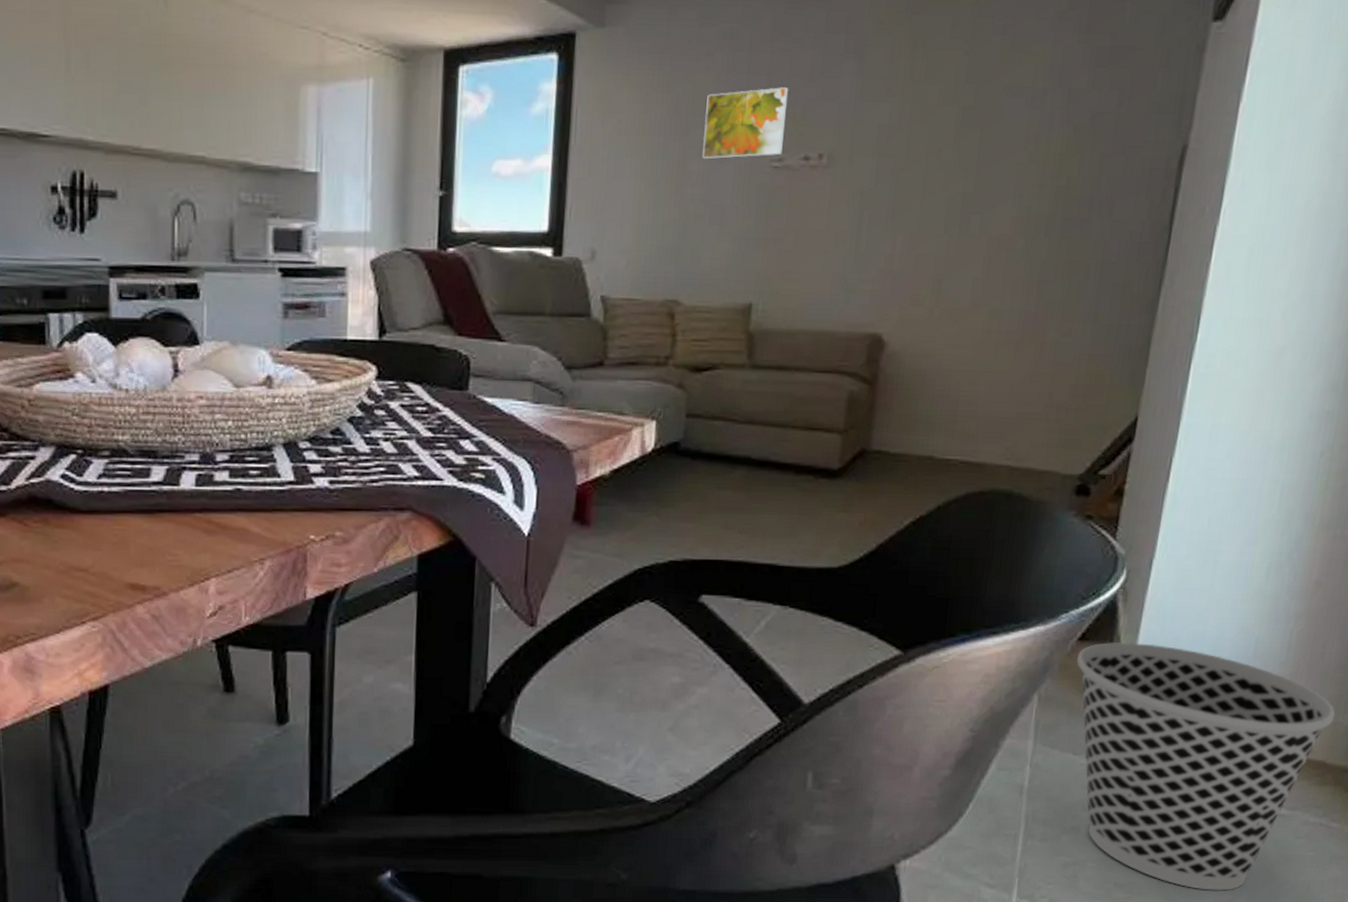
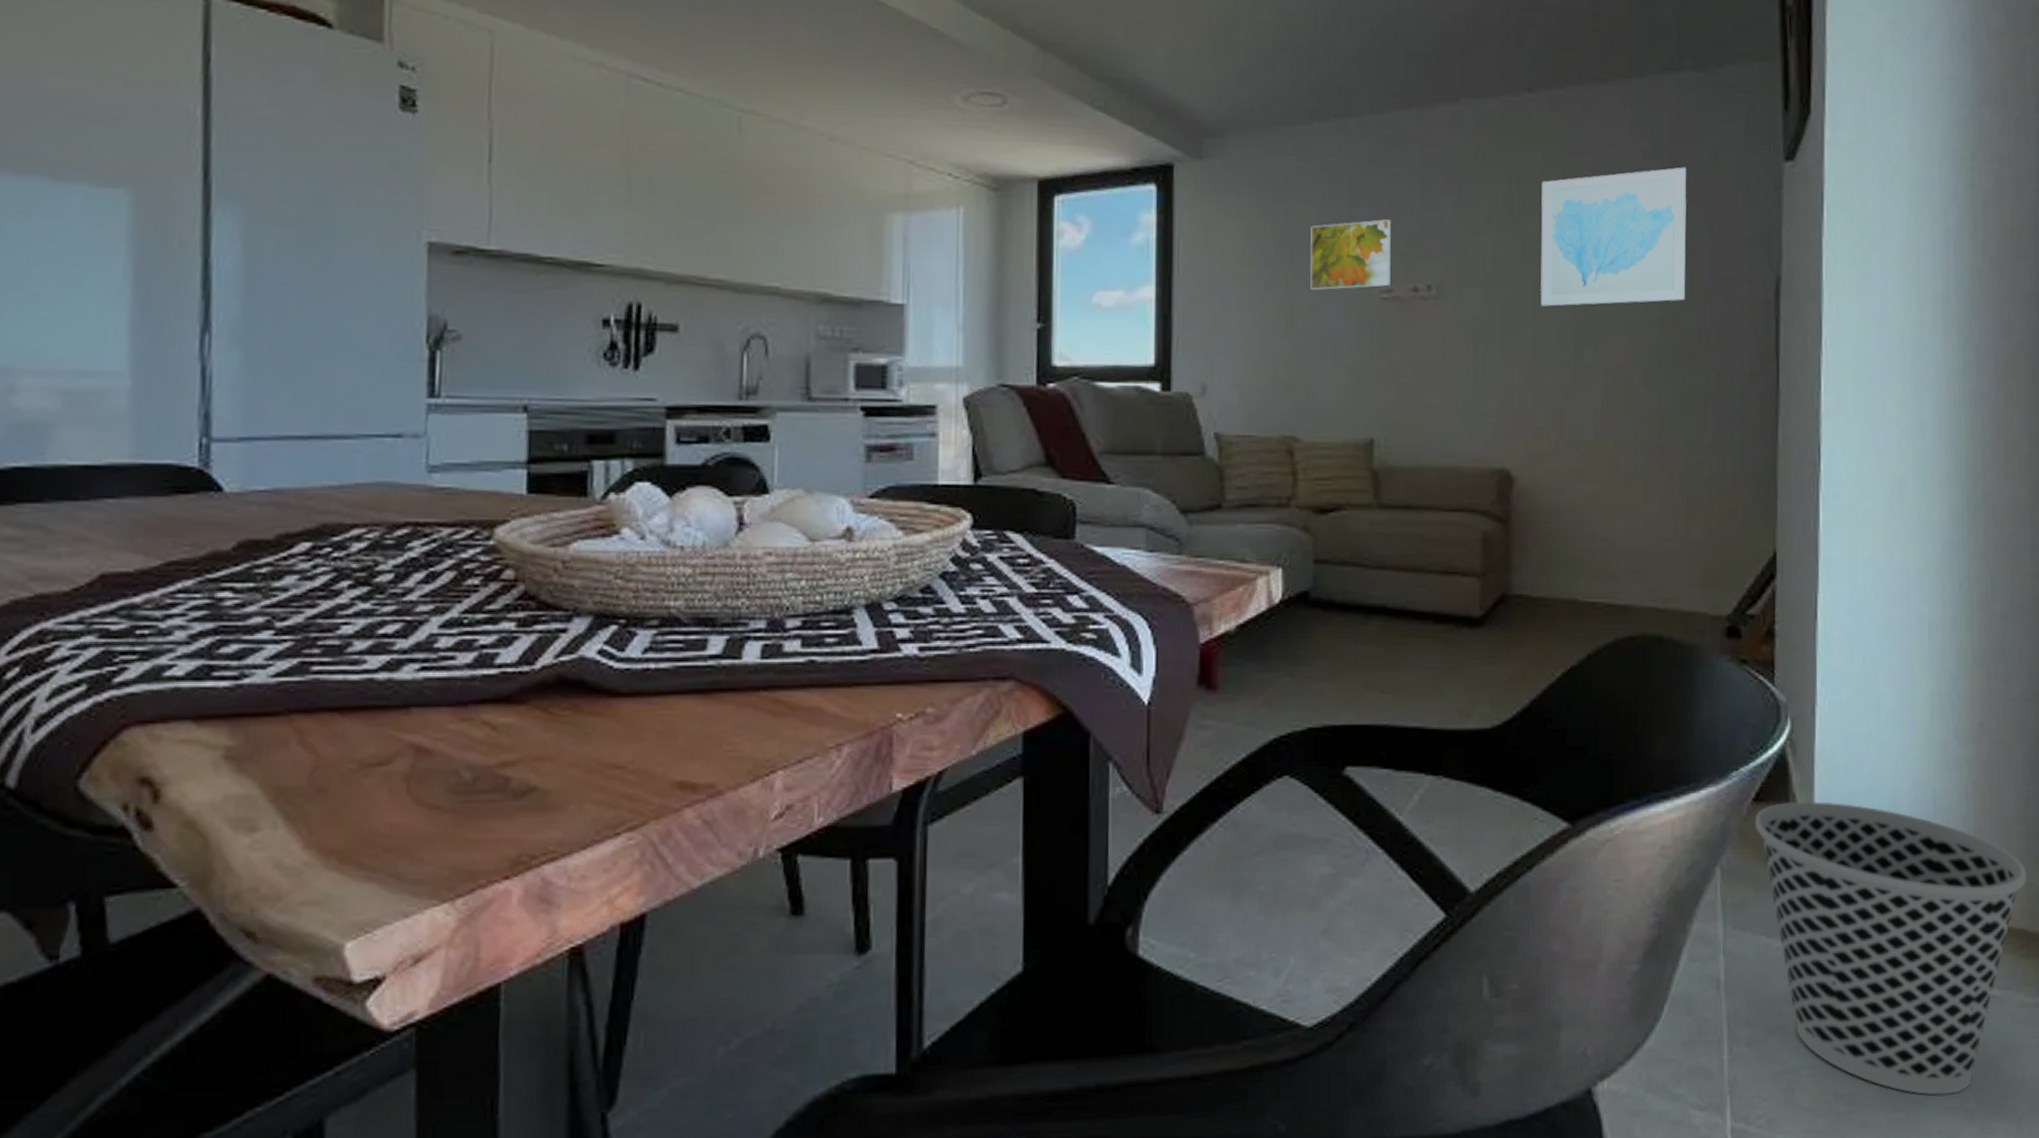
wall art: none [932,29,1105,176] -> present [1541,167,1687,307]

